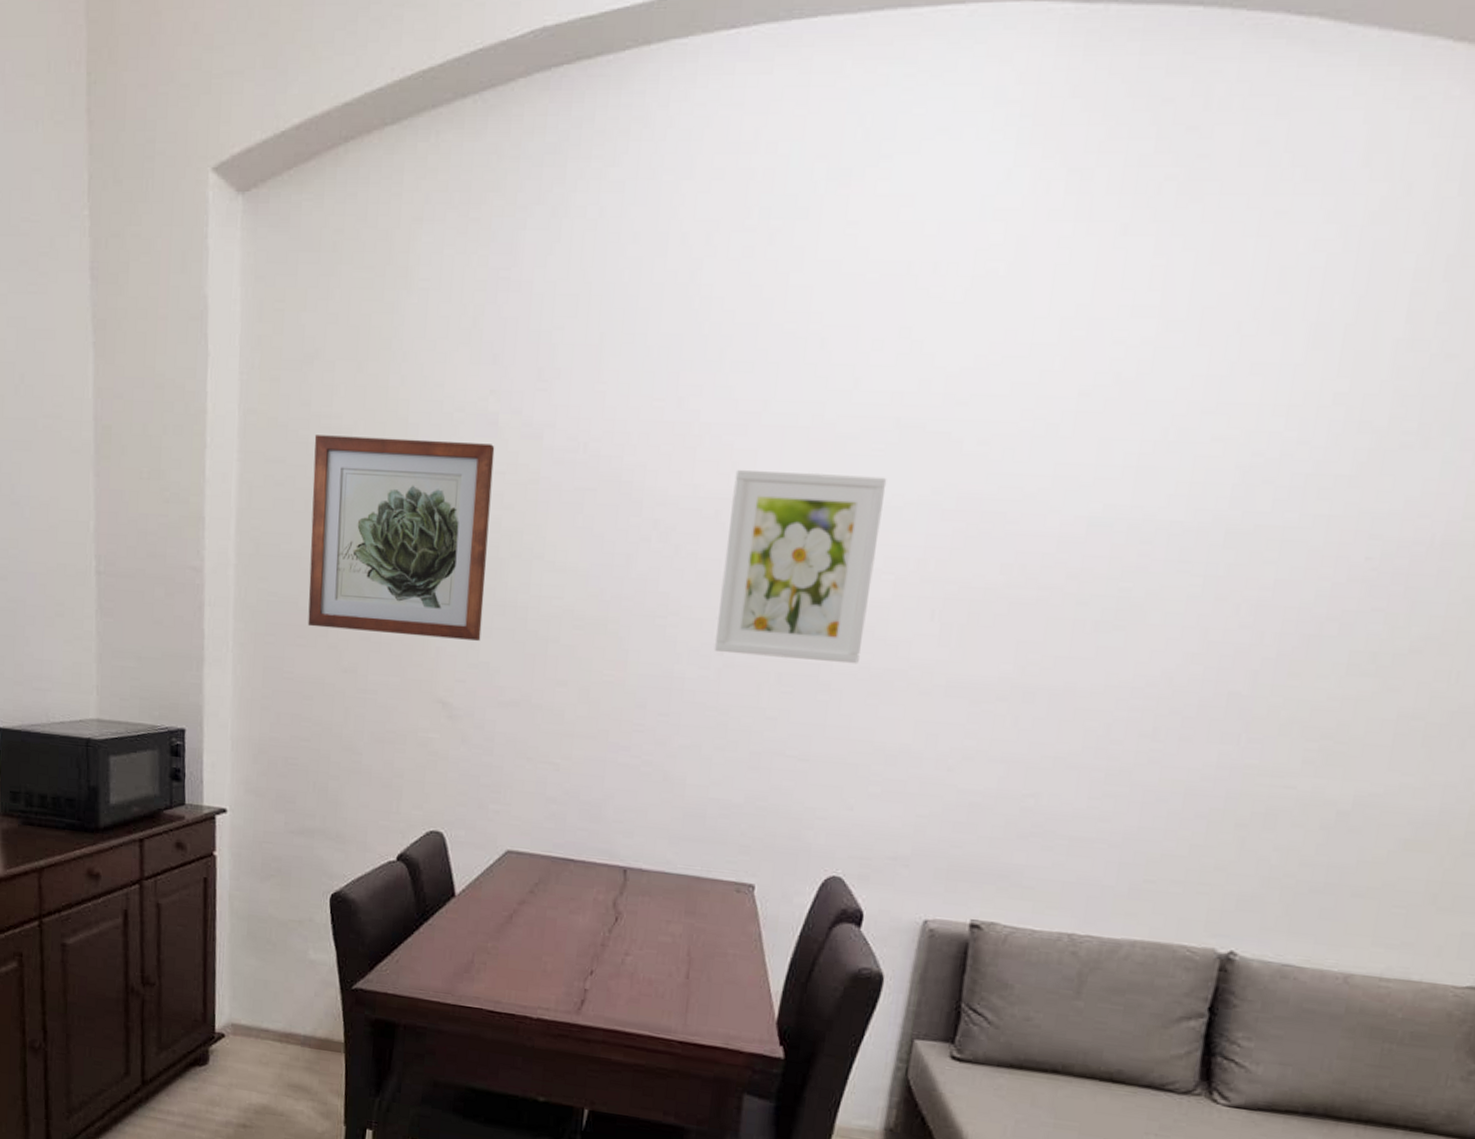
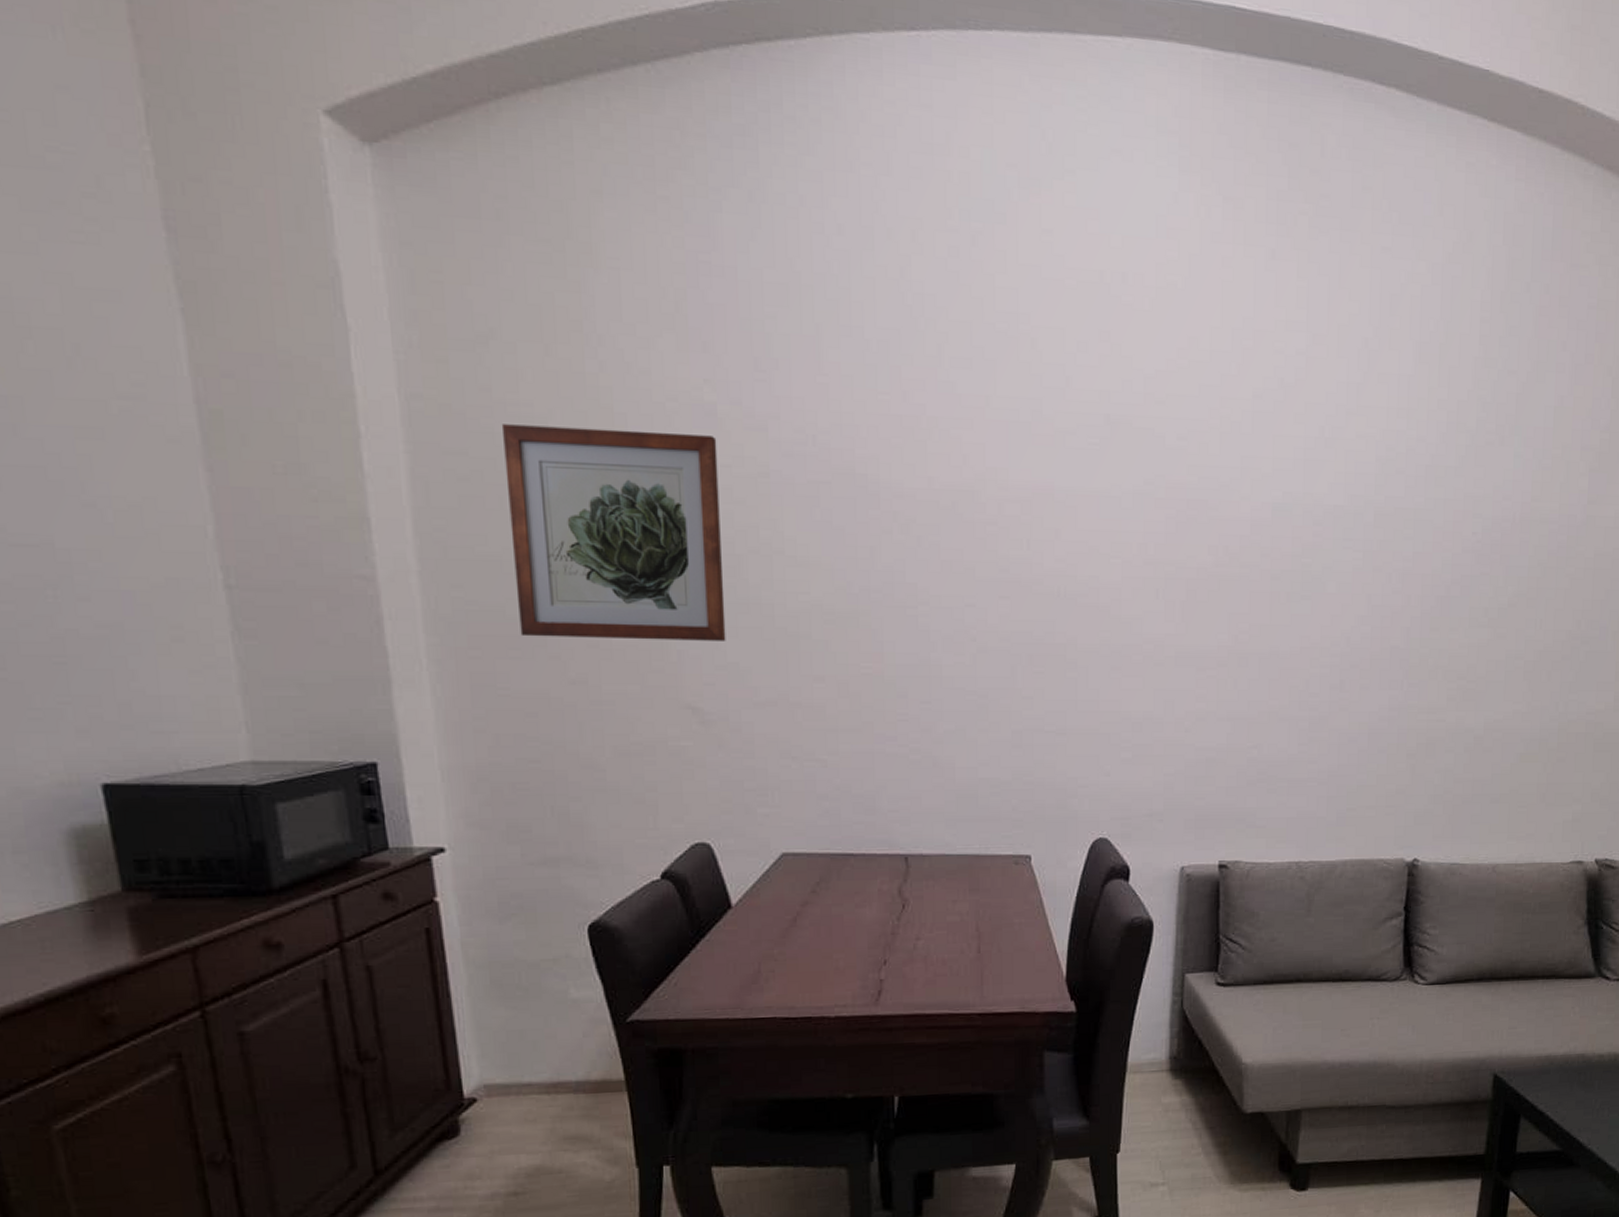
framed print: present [714,470,887,664] -> none [966,463,1105,642]

